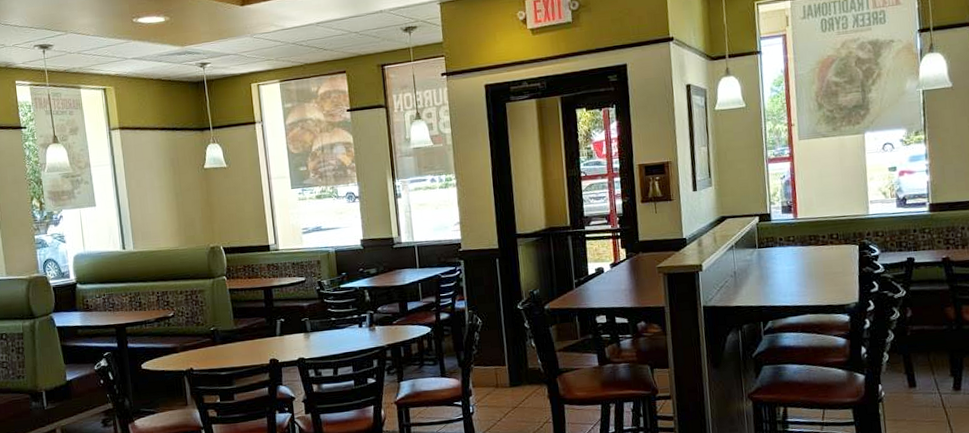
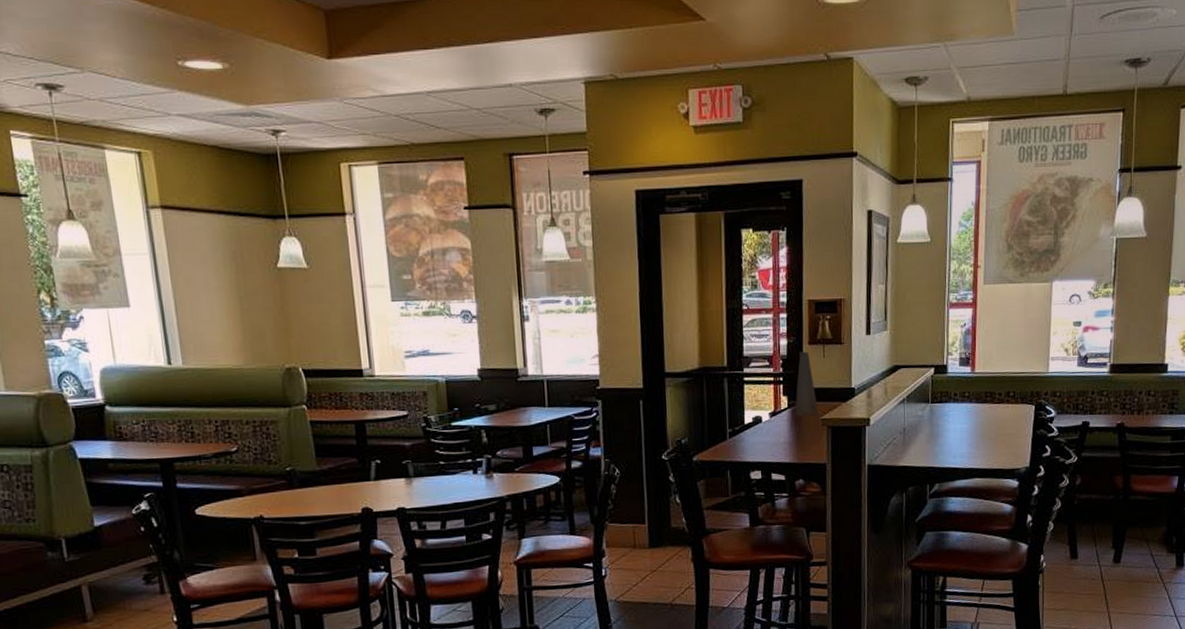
paper bag: none [633,209,655,267] -> present [795,351,819,417]

